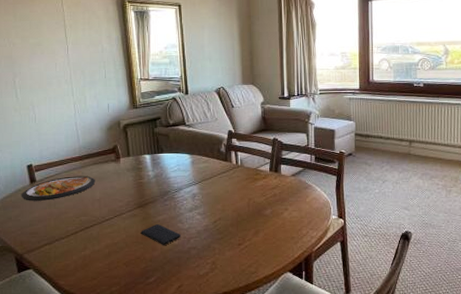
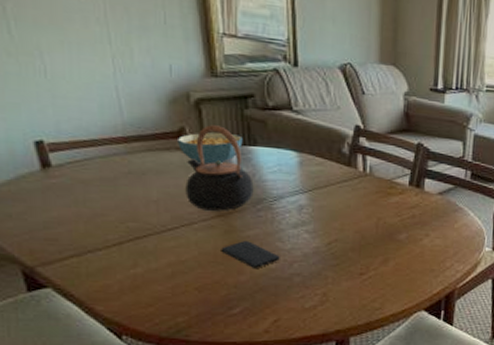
dish: present [21,176,96,201] -> none [26,164,151,196]
cereal bowl: none [112,146,154,171] -> present [176,132,243,166]
teapot: none [117,141,162,204] -> present [185,125,254,211]

